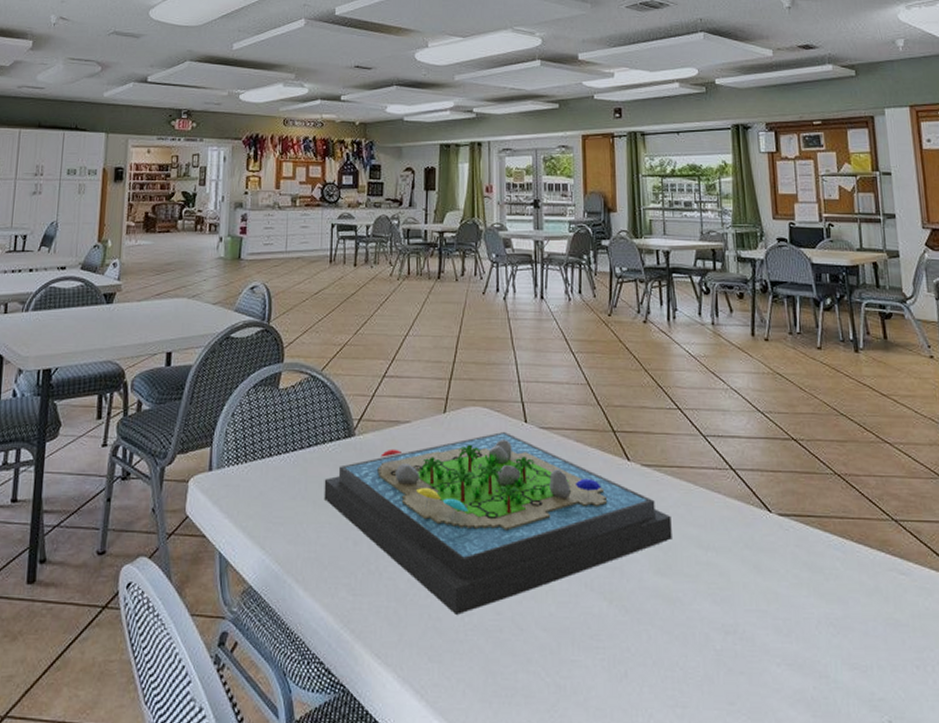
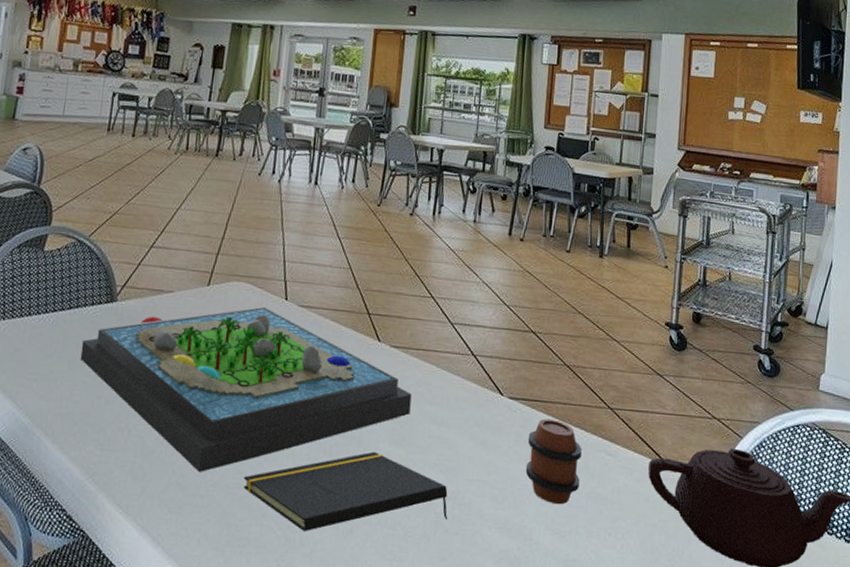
notepad: none [503,583,731,677] -> present [243,451,448,531]
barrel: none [806,536,873,635] -> present [525,418,582,505]

